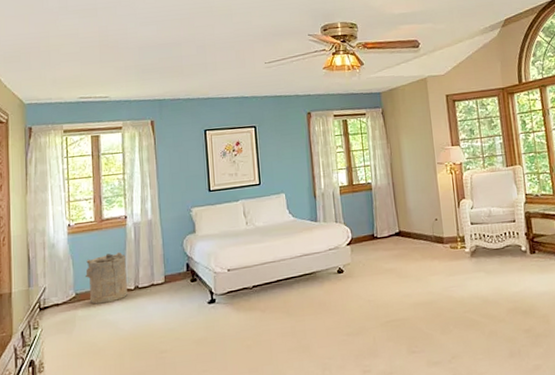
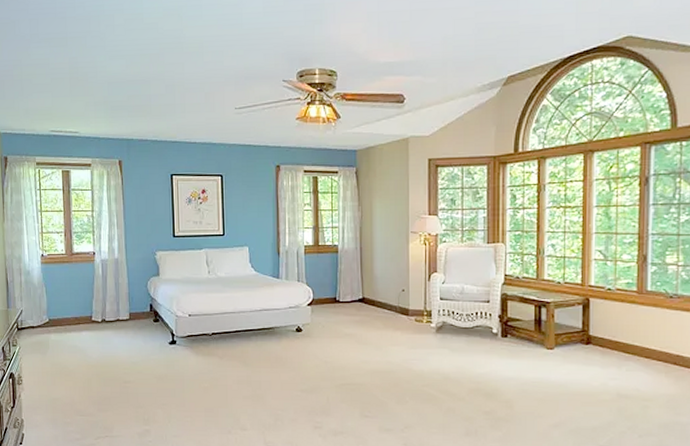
laundry hamper: present [84,252,127,304] -> none [56,286,95,331]

